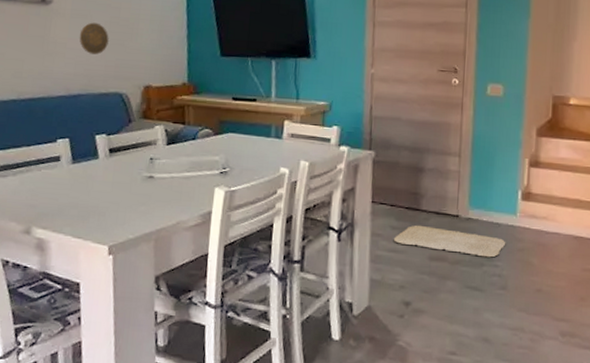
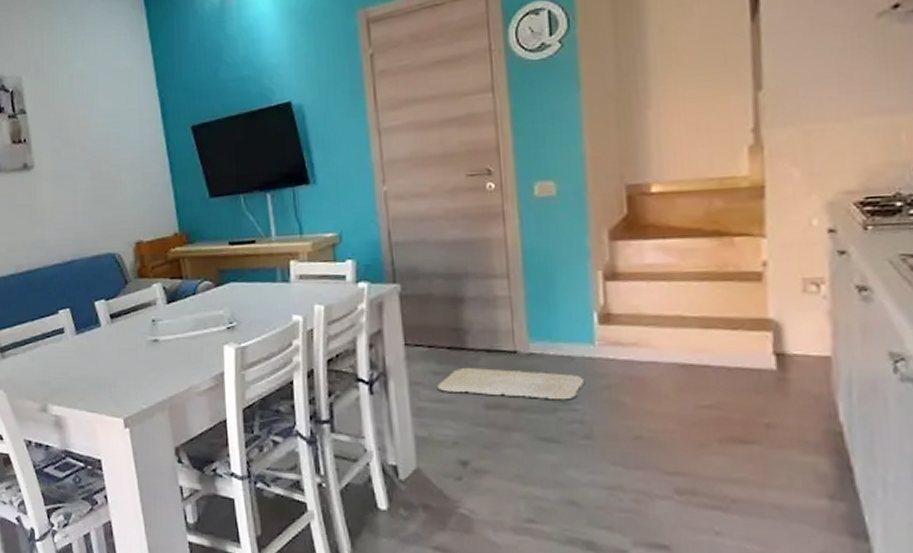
decorative plate: present [79,22,109,55] -> none [64,181,94,216]

